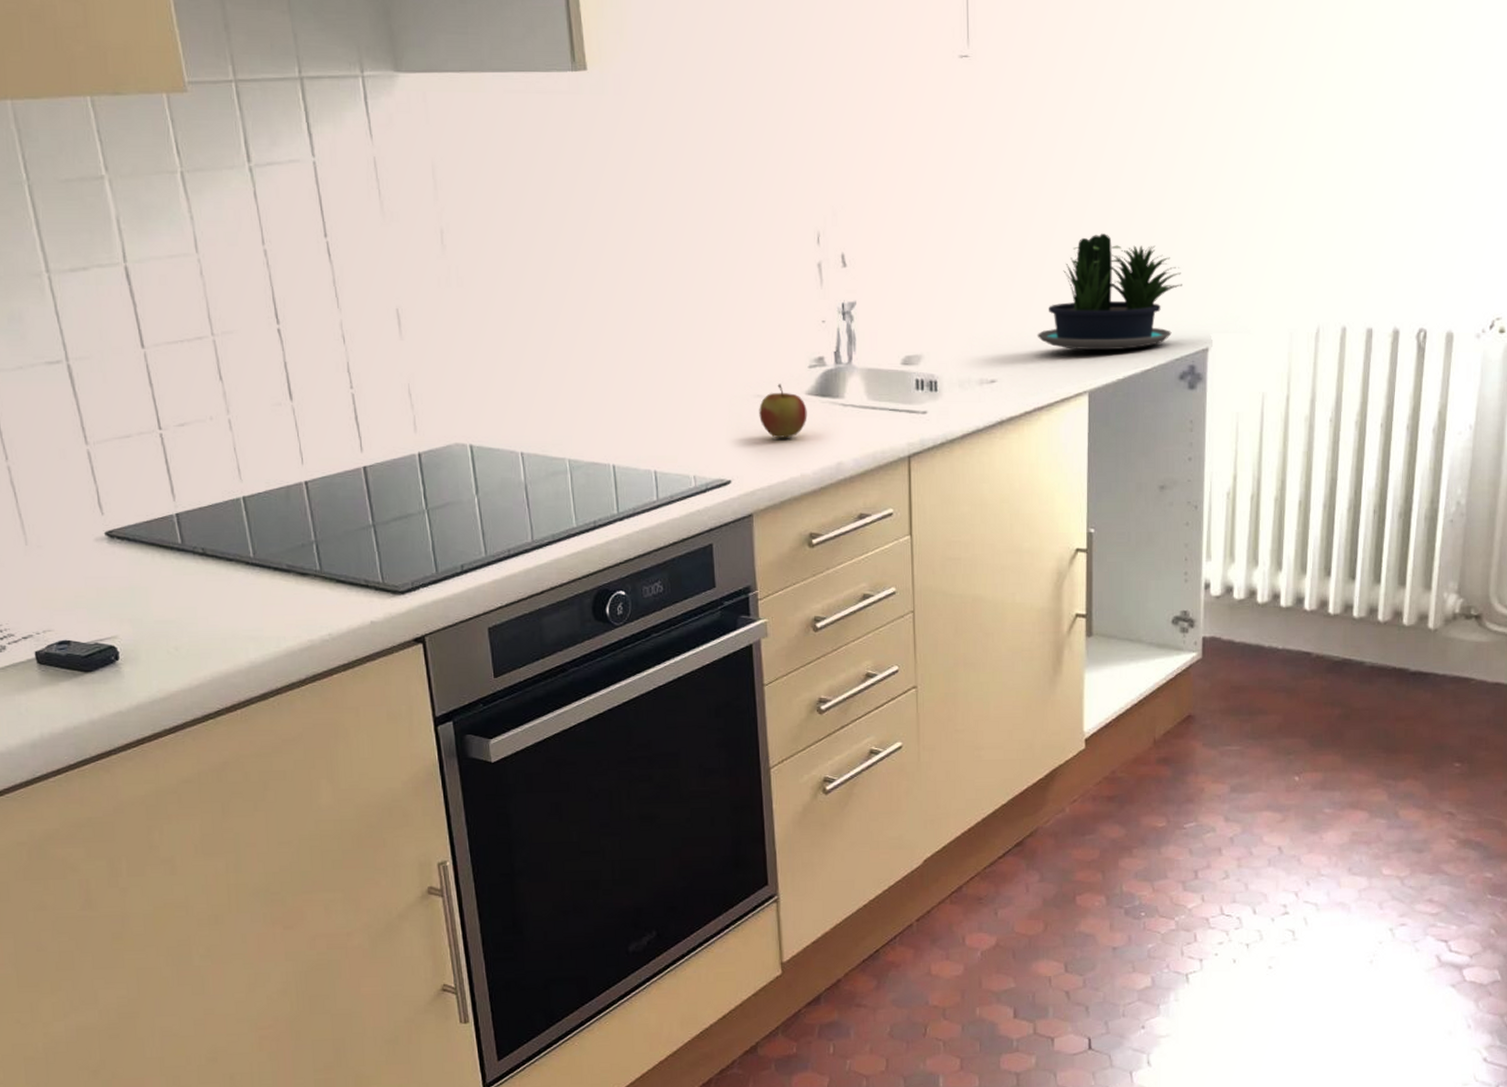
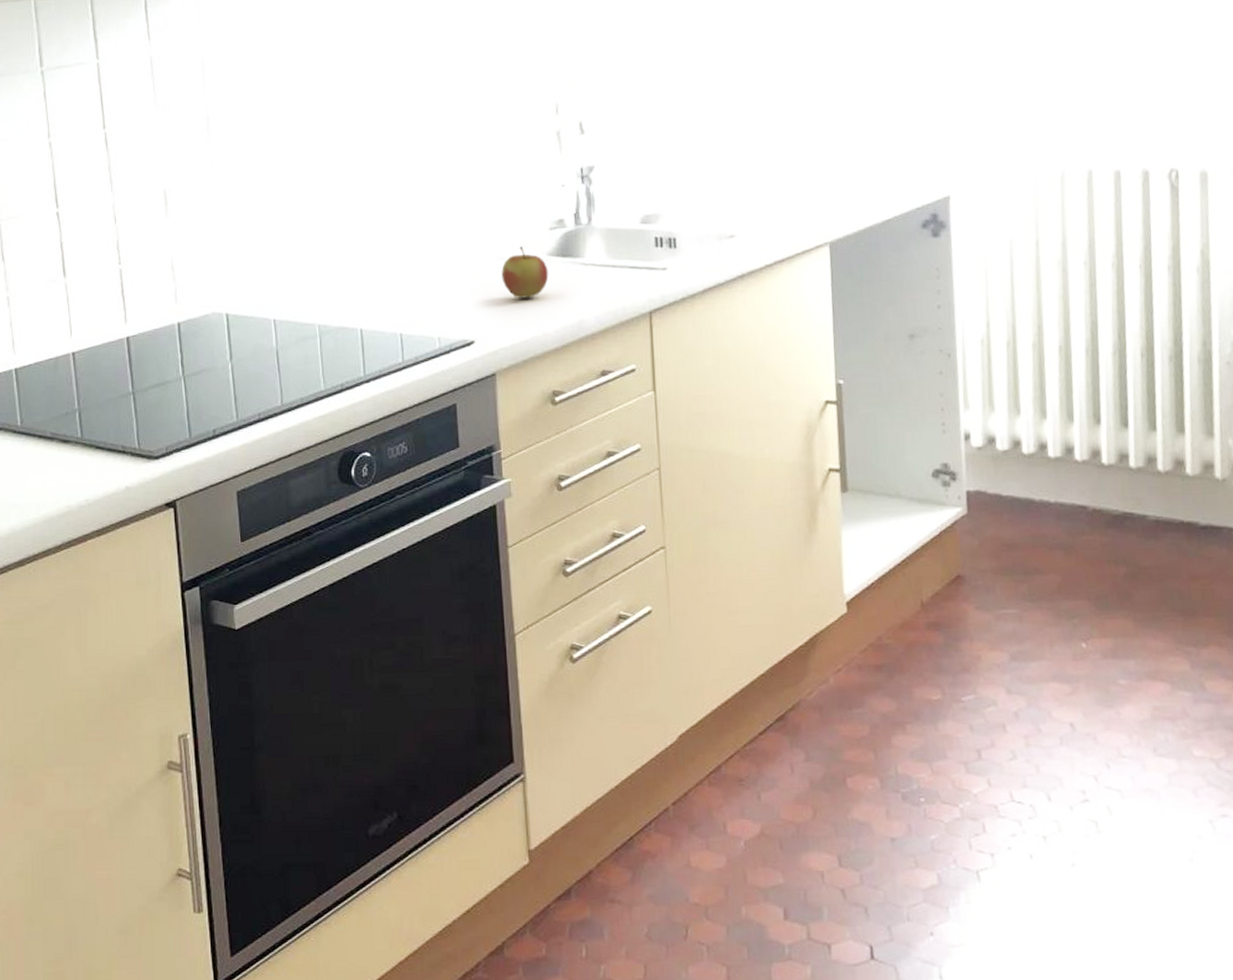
potted plant: present [1037,233,1182,351] -> none [774,91,919,203]

